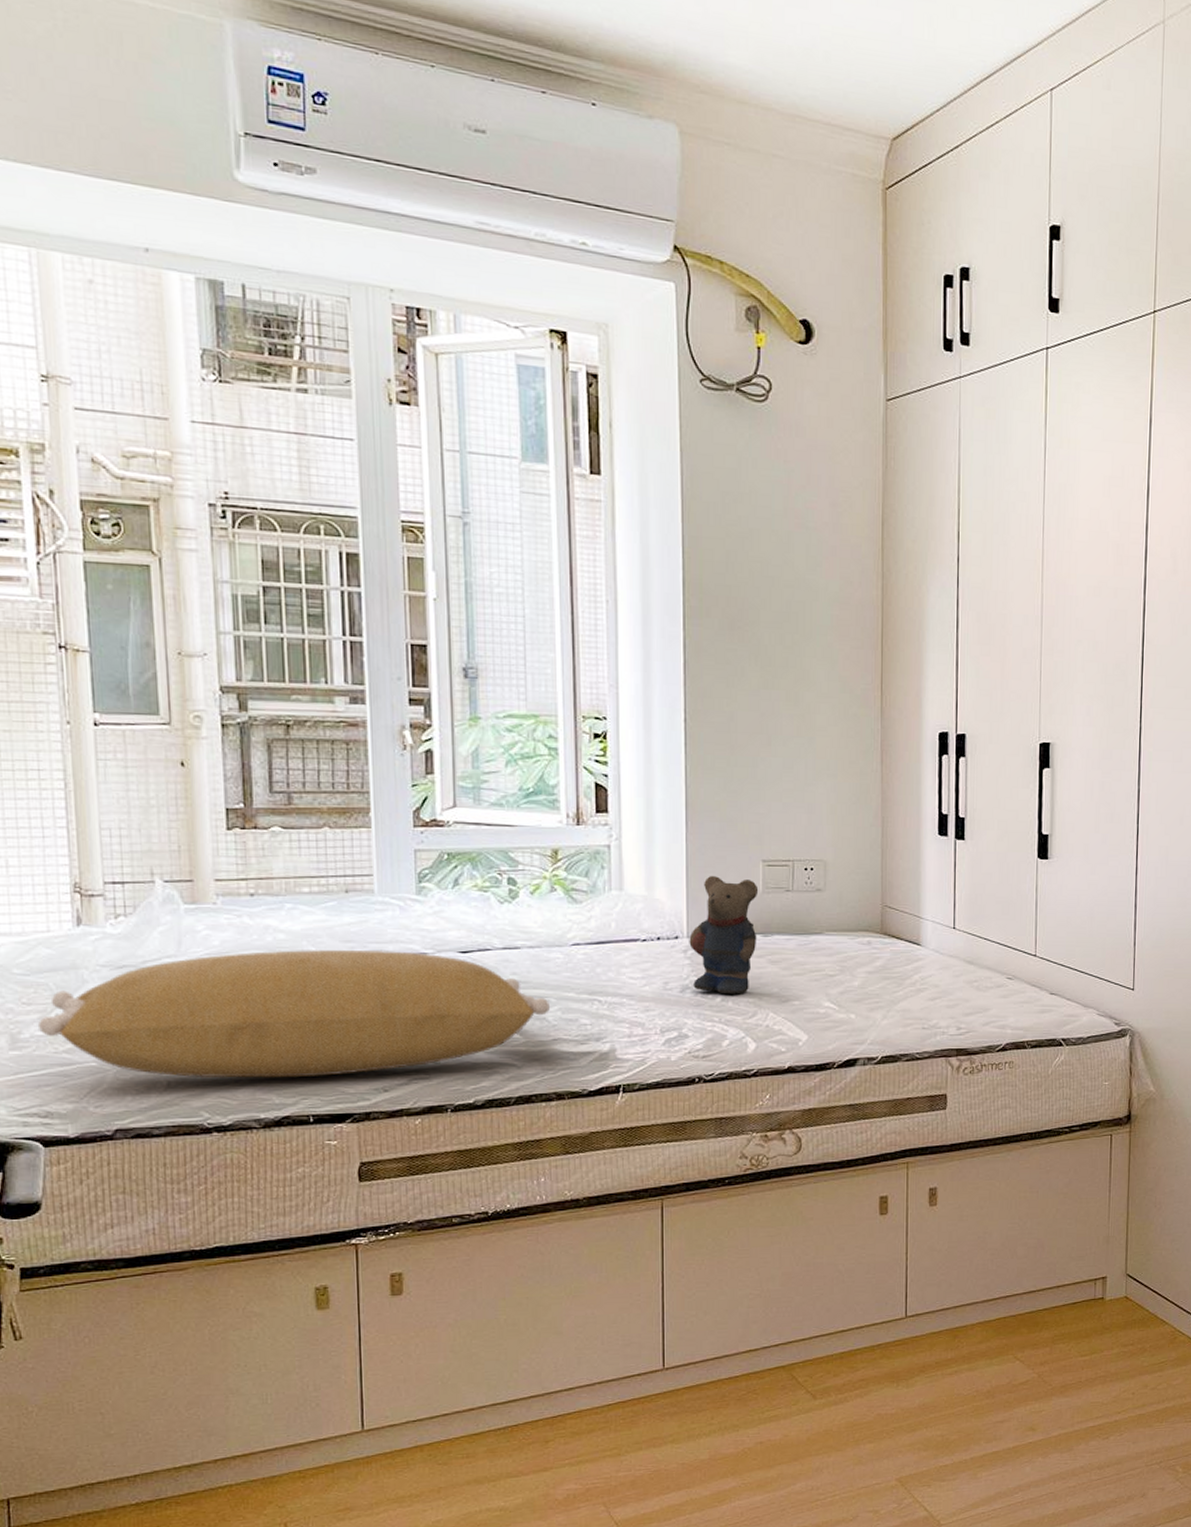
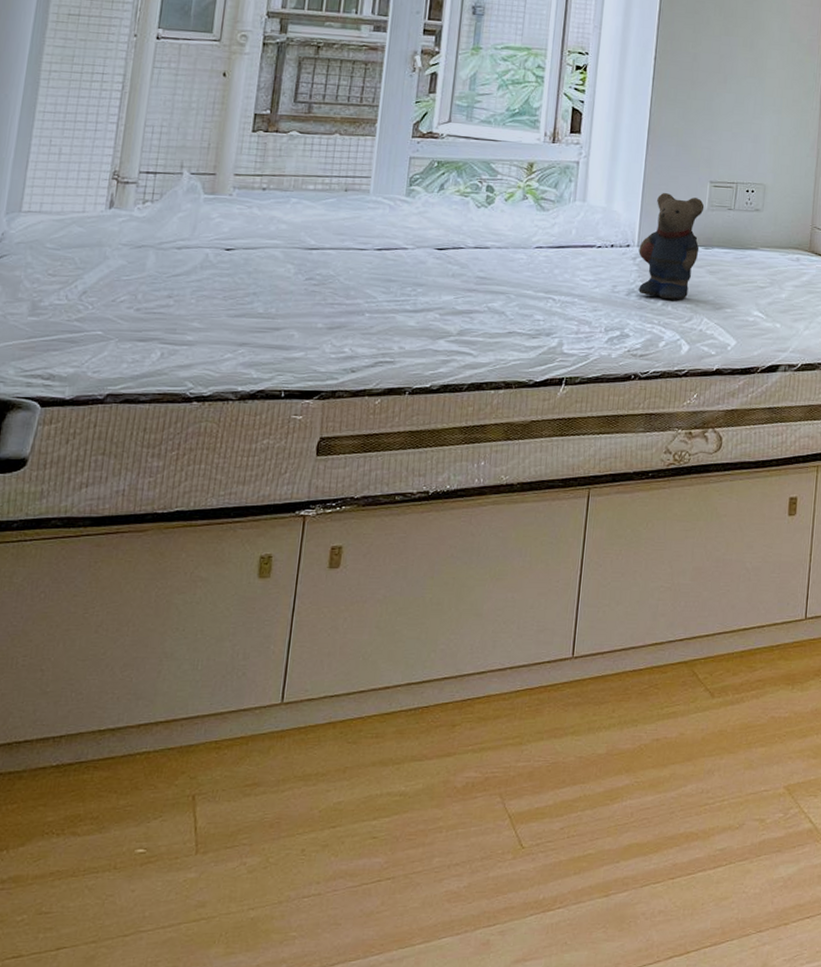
pillow: present [38,949,550,1078] -> none [58,238,509,355]

